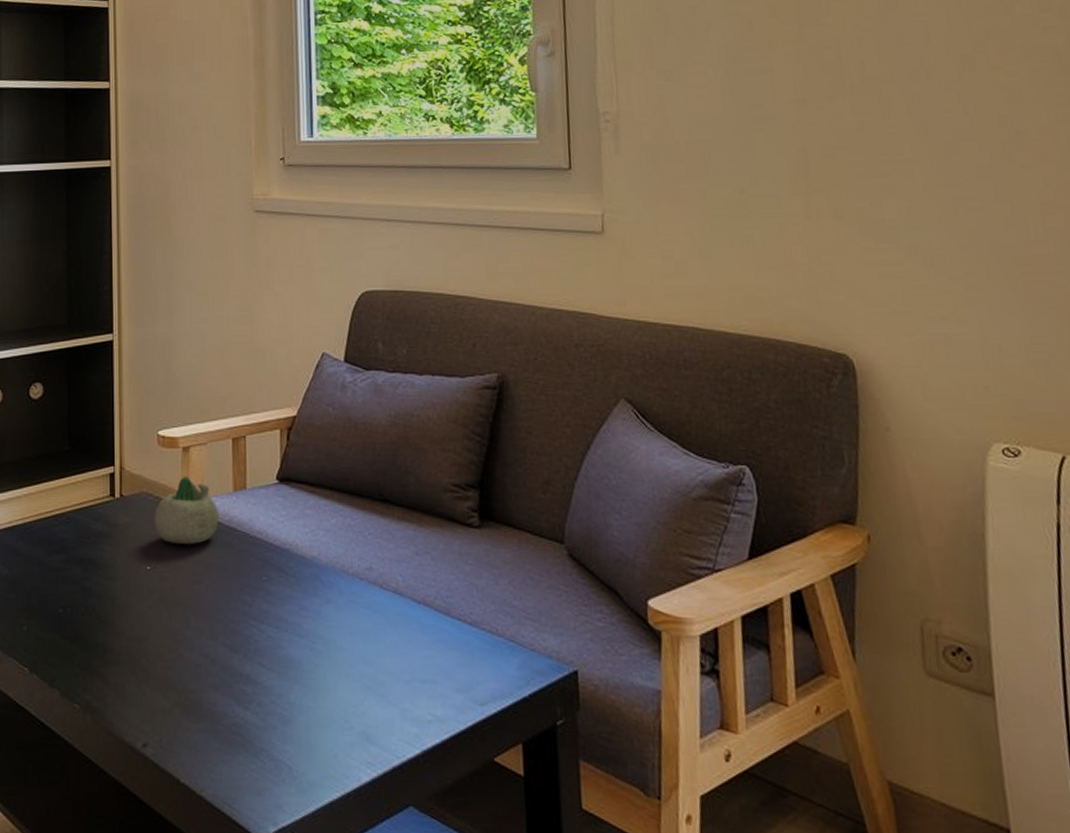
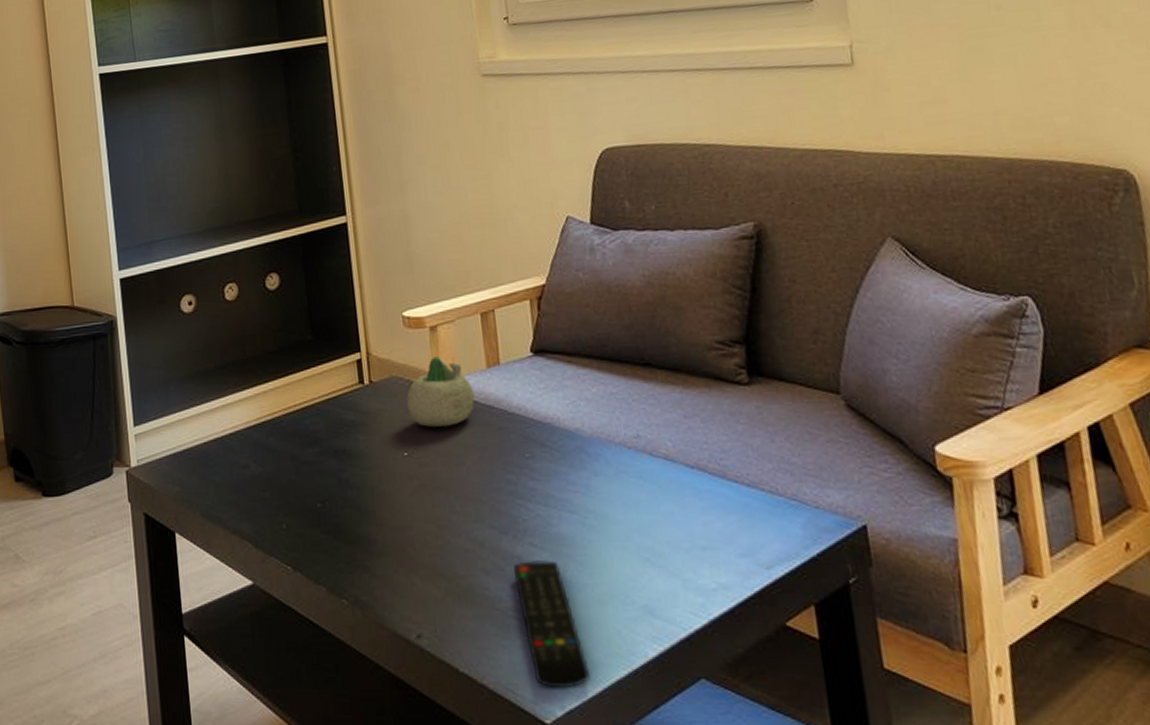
remote control: none [240,680,304,806] -> present [513,560,590,689]

